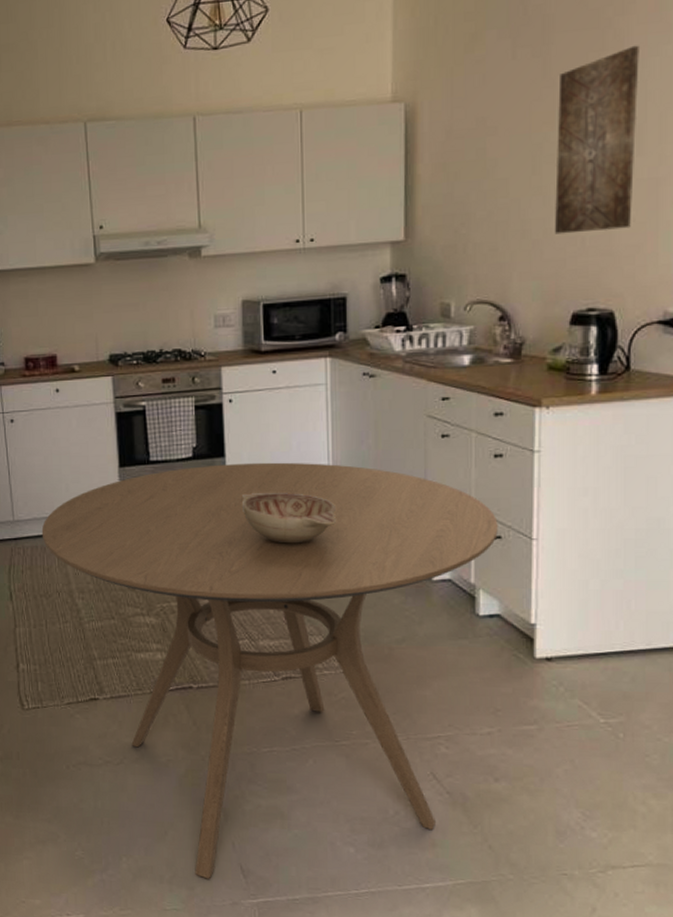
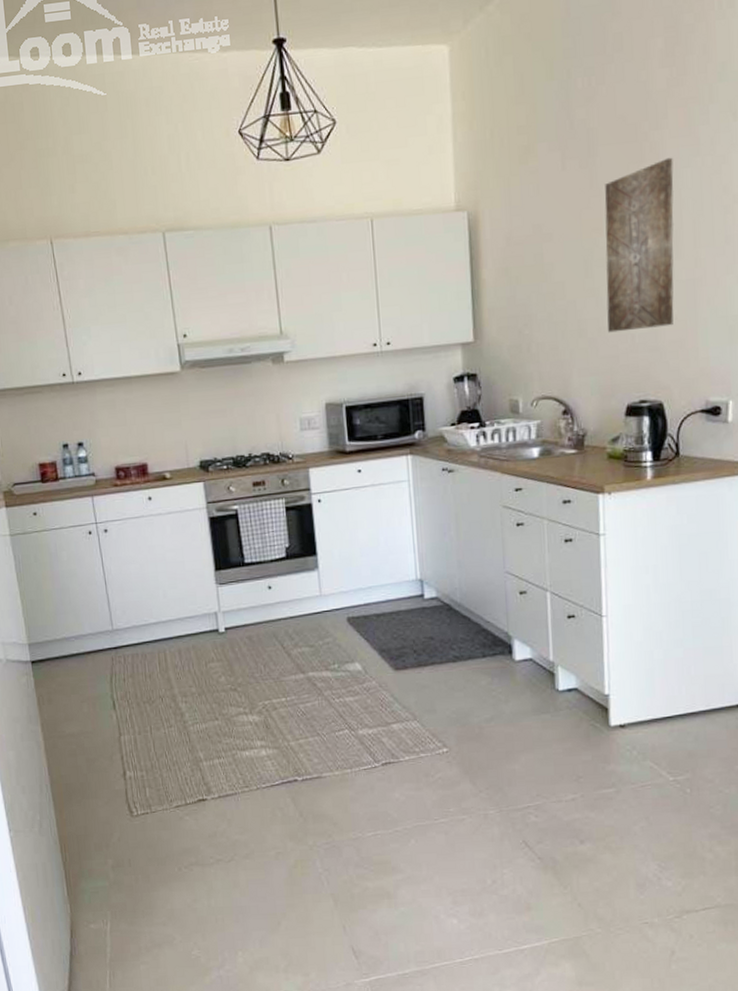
dining table: present [41,462,498,879] -> none [141,556,572,964]
decorative bowl: present [241,492,337,544] -> none [335,586,425,635]

